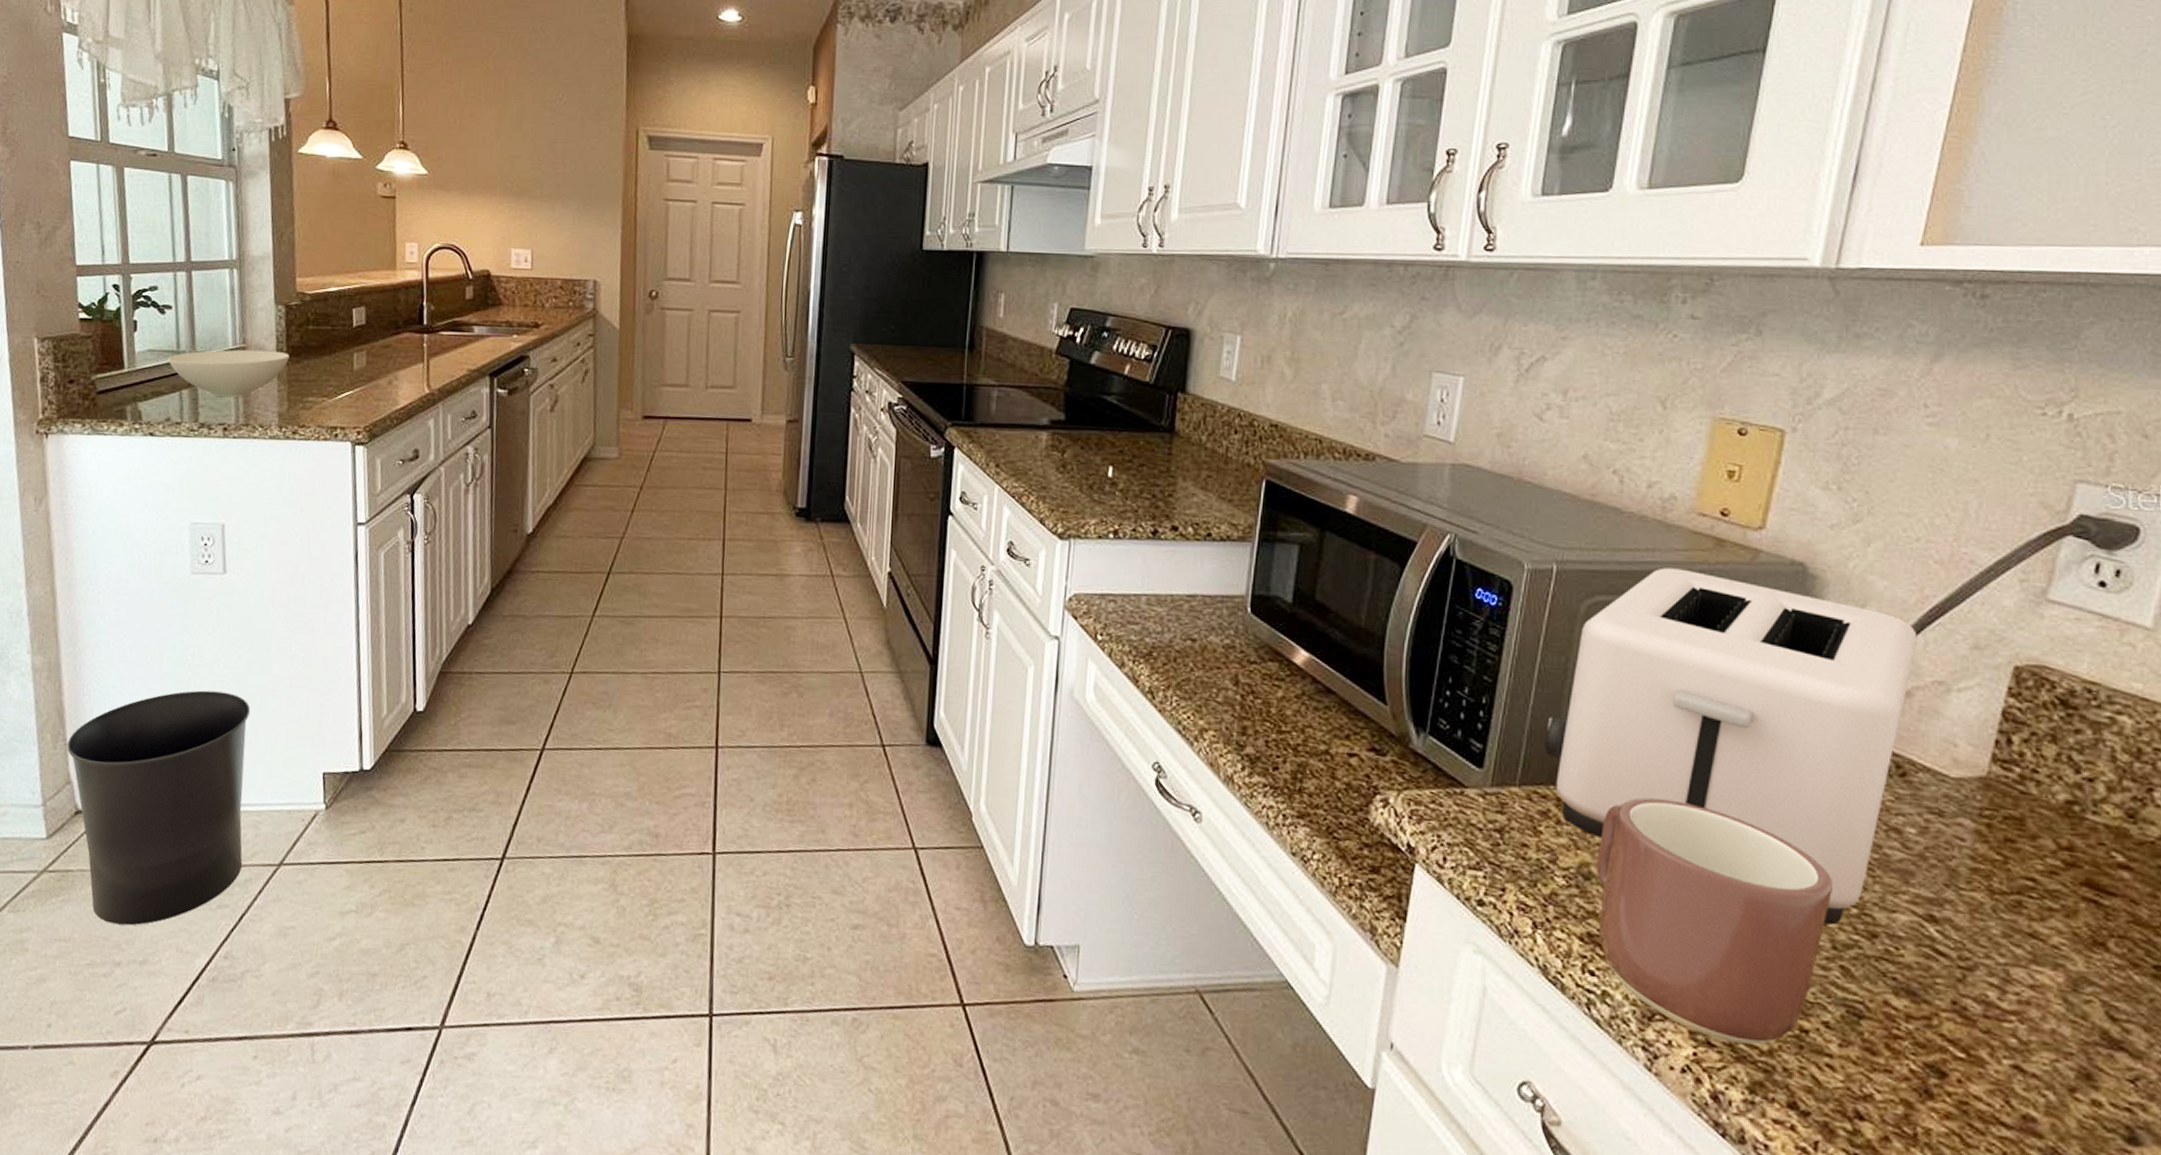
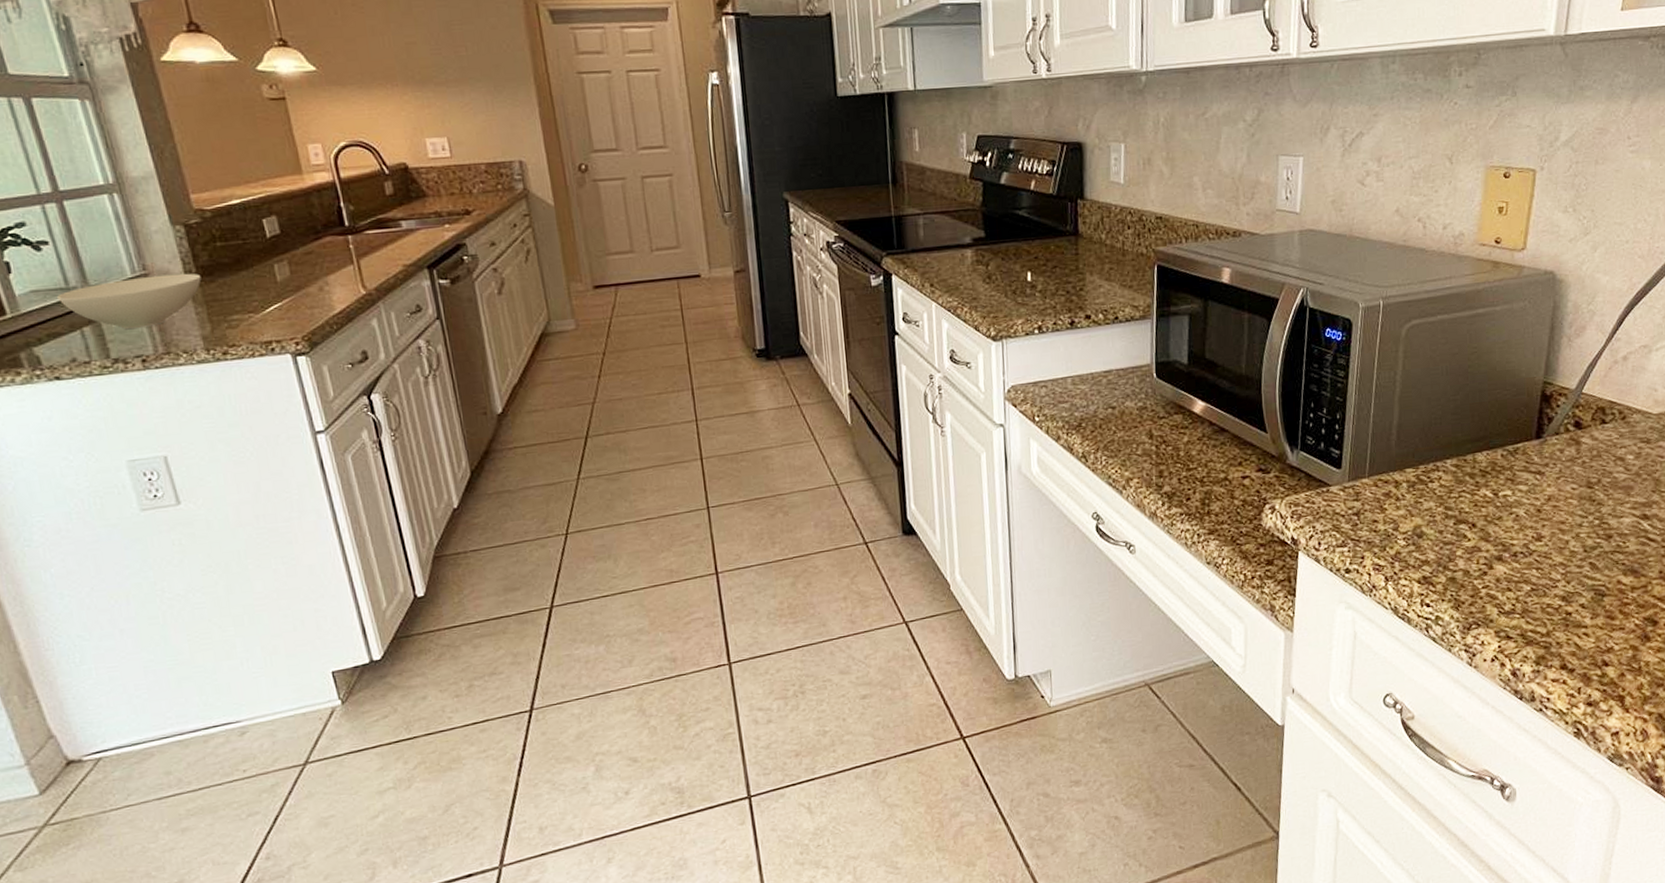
waste bin: present [67,690,251,926] -> none [39,617,266,857]
toaster: present [1545,568,1917,925] -> none [1384,289,1629,536]
mug: present [1596,797,1832,1045] -> none [1425,466,1582,633]

